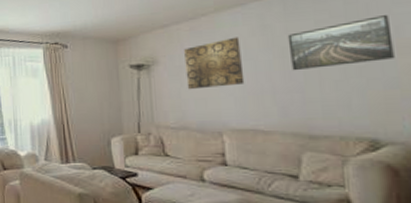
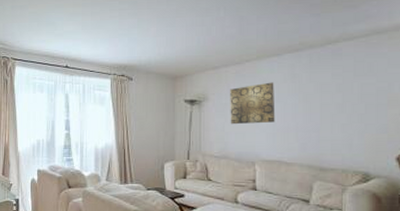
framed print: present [287,15,395,71] -> none [311,74,386,114]

